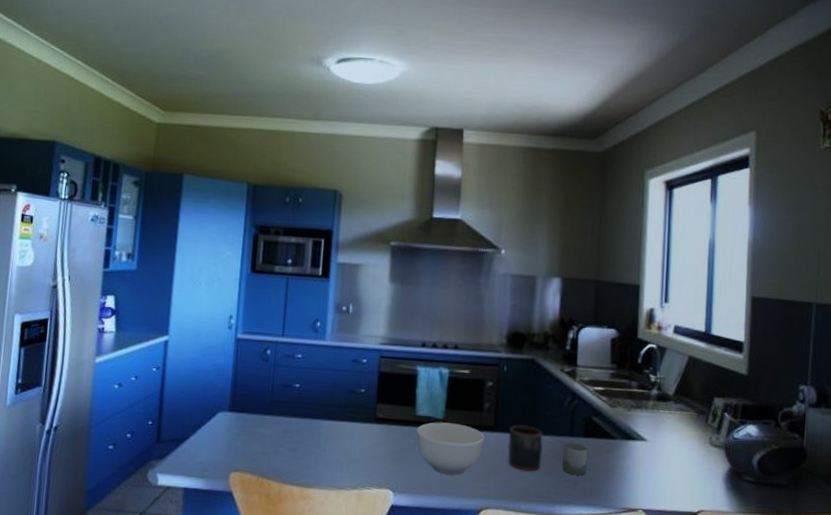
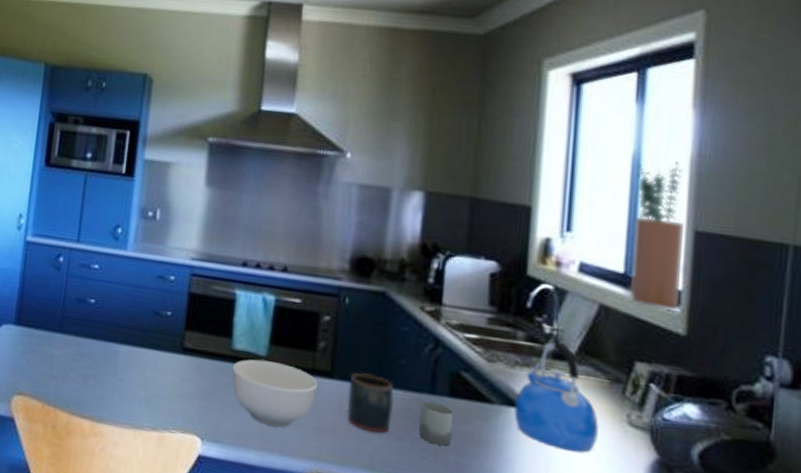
kettle: none [631,388,690,469] -> present [514,342,599,452]
vase: none [708,246,745,357] -> present [629,161,685,310]

